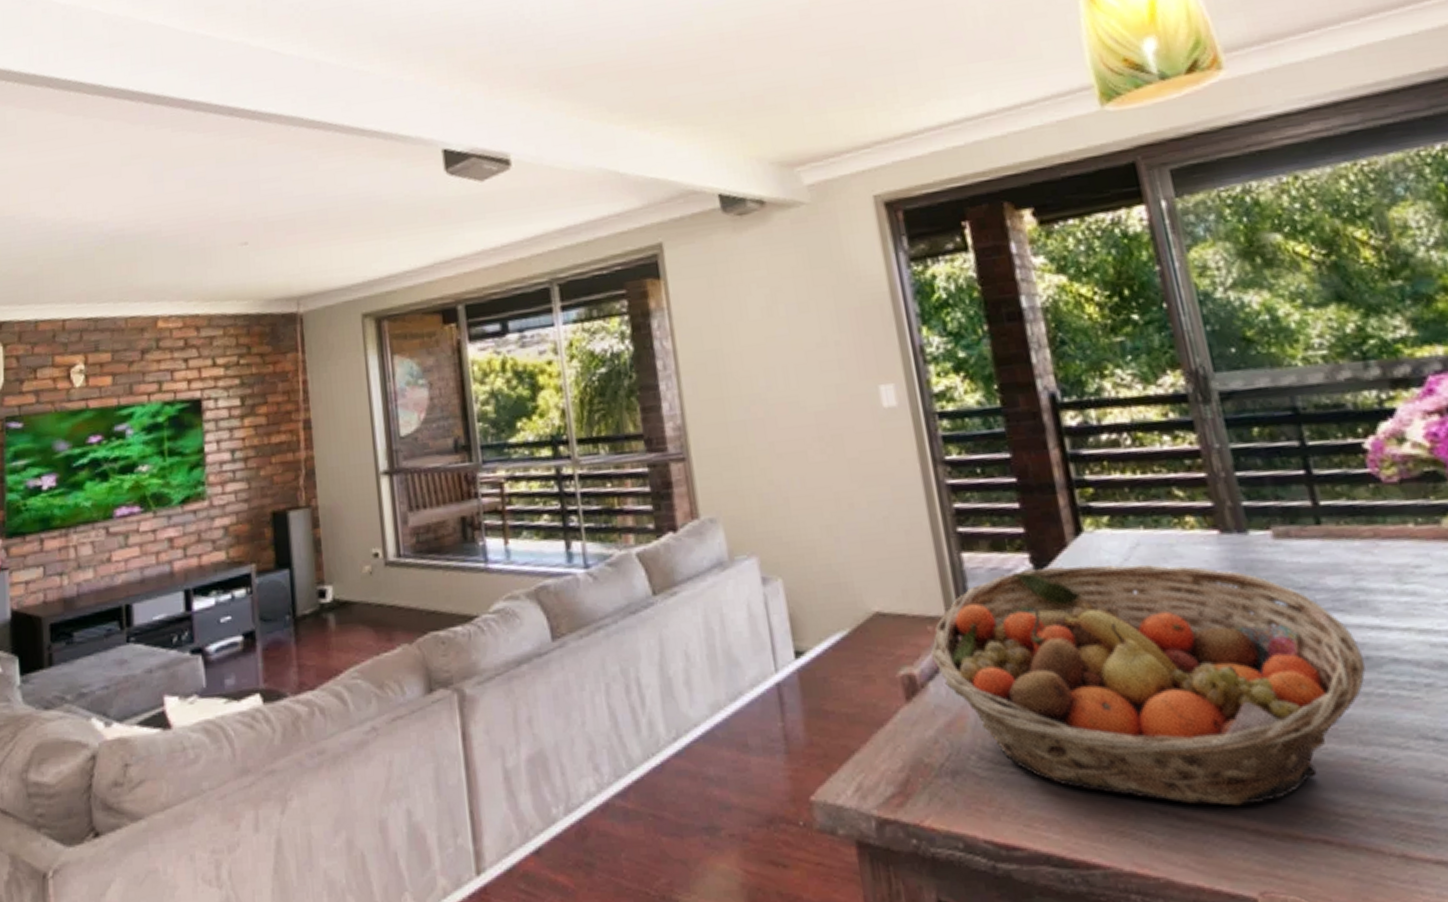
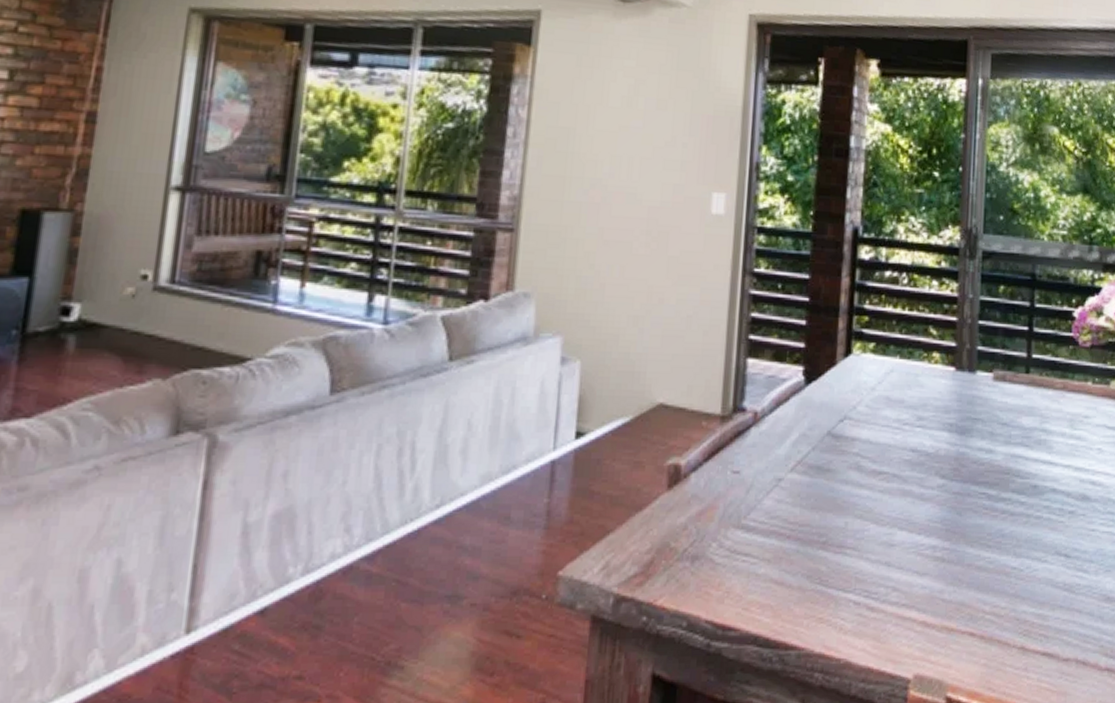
fruit basket: present [931,564,1366,806] -> none [700,381,1033,601]

